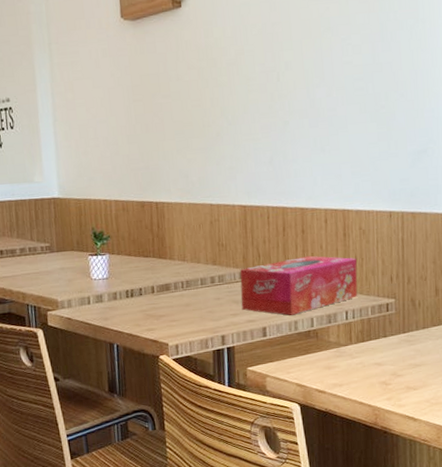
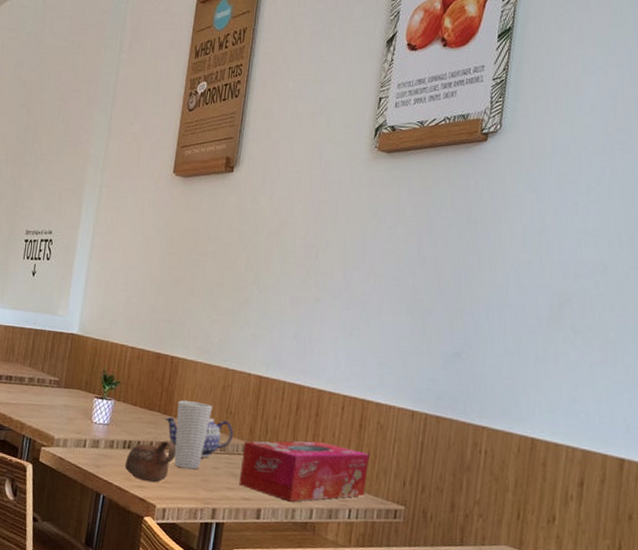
cup: none [131,282,178,324] -> present [124,441,177,483]
teapot: none [161,252,229,291] -> present [165,416,233,458]
cup: none [170,240,205,305] -> present [174,400,213,470]

